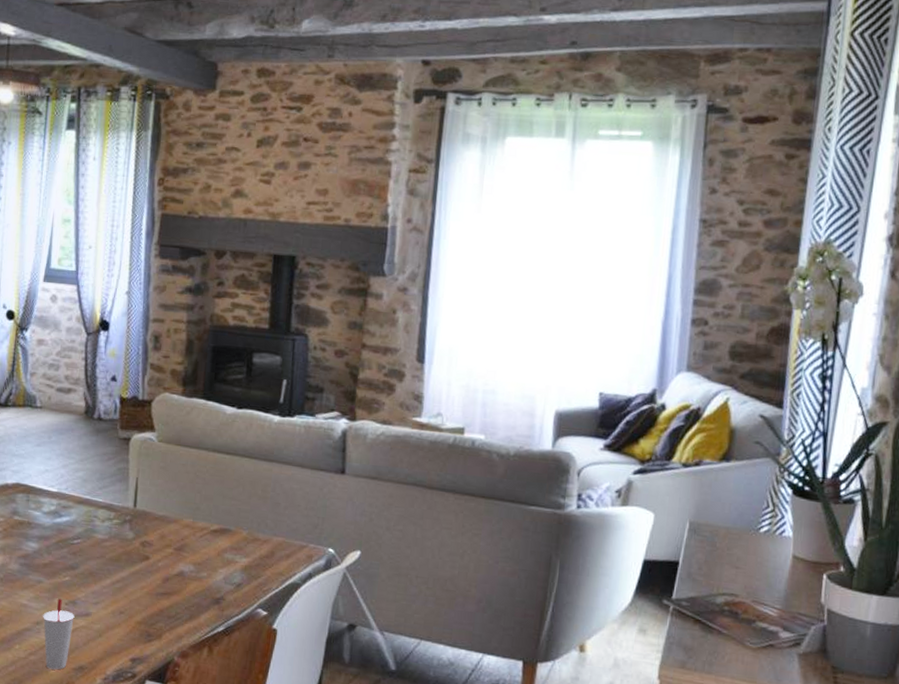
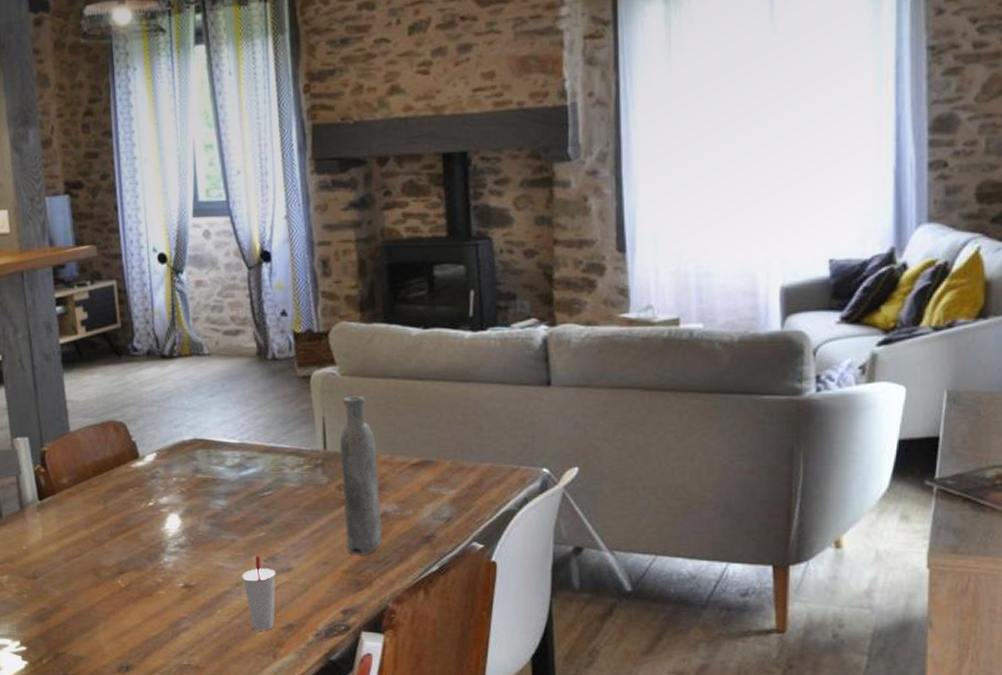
bottle: none [143,461,182,610] -> present [339,396,383,556]

